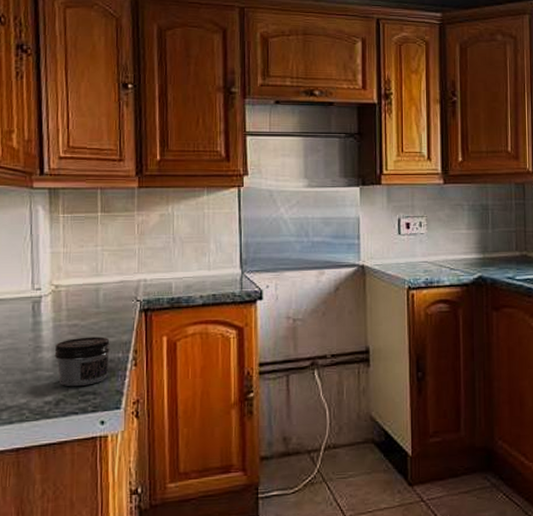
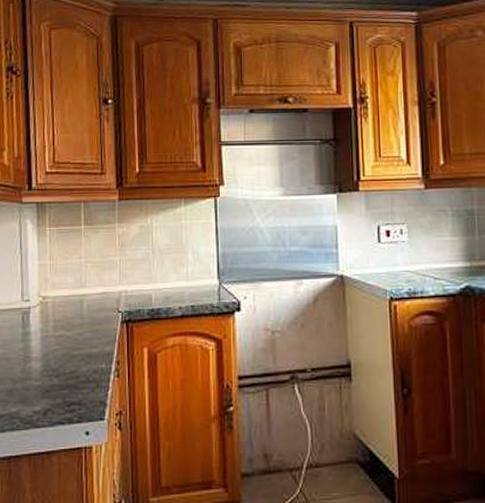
jar: present [54,336,111,387] -> none [42,347,95,397]

